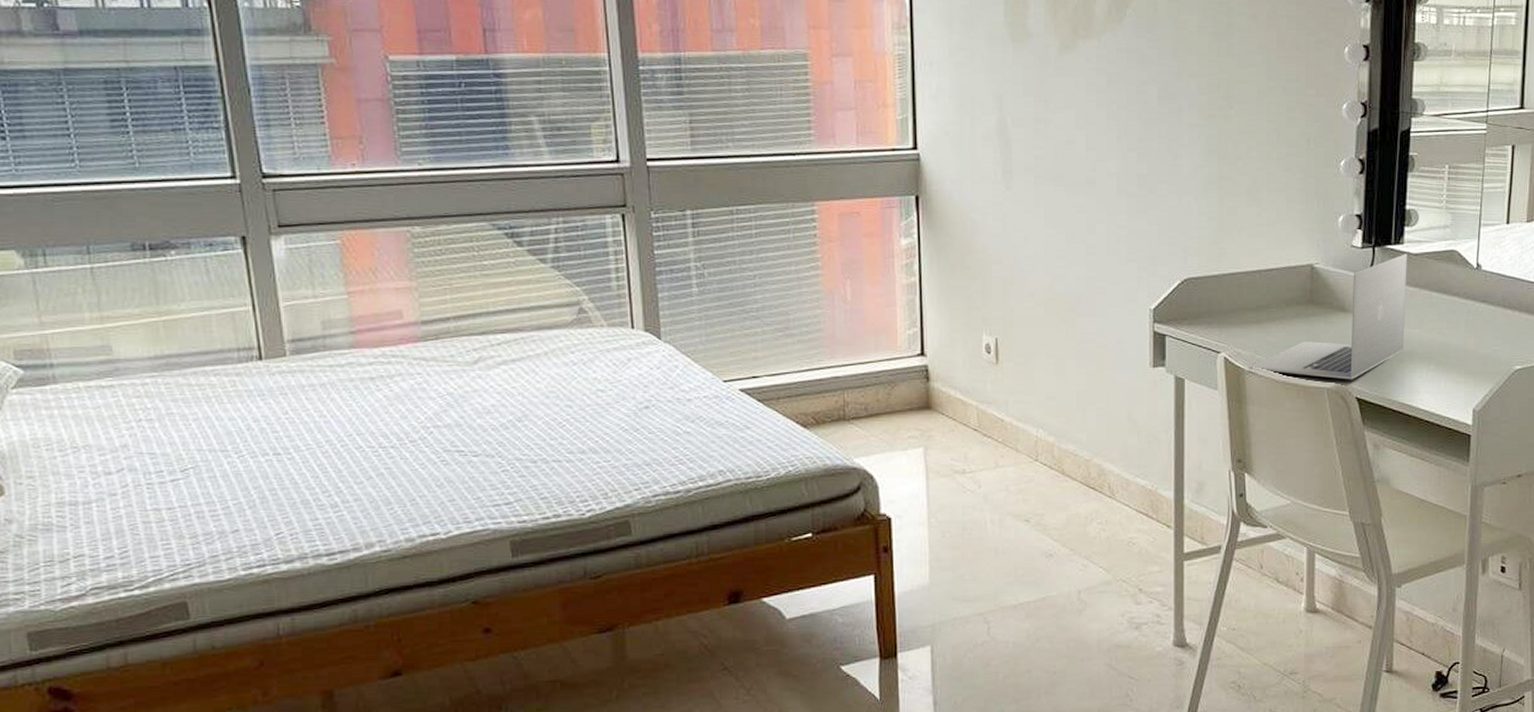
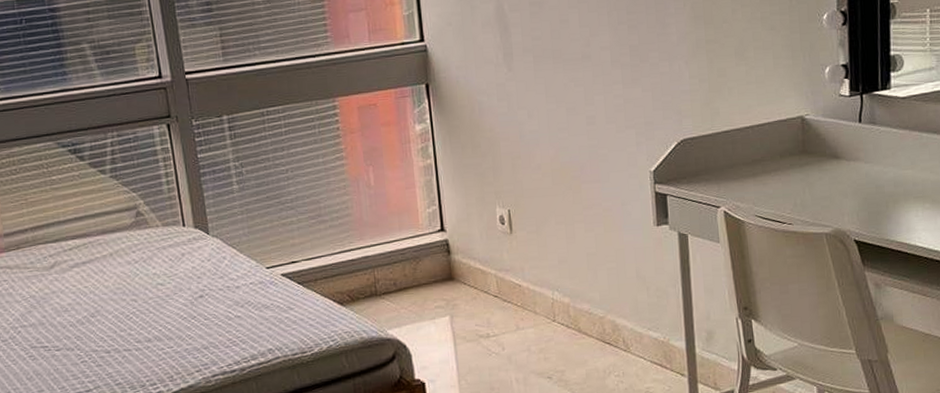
laptop: present [1248,254,1407,380] -> none [747,98,898,224]

